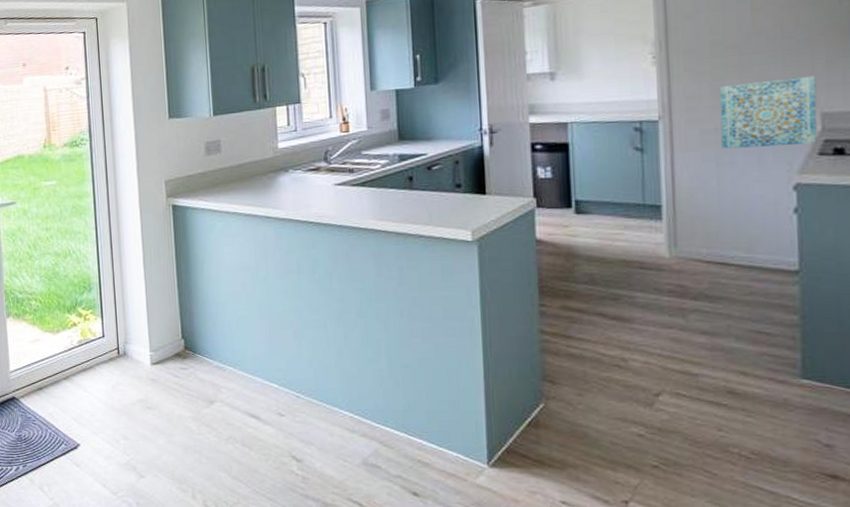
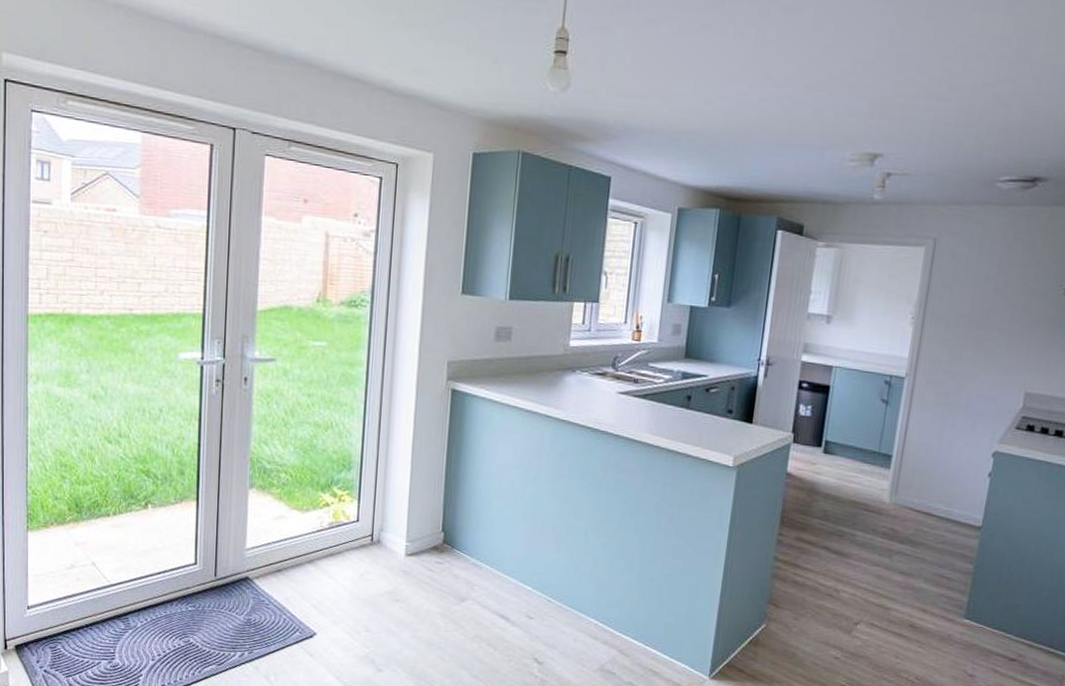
wall art: present [719,75,818,149] -> none [948,355,1028,419]

